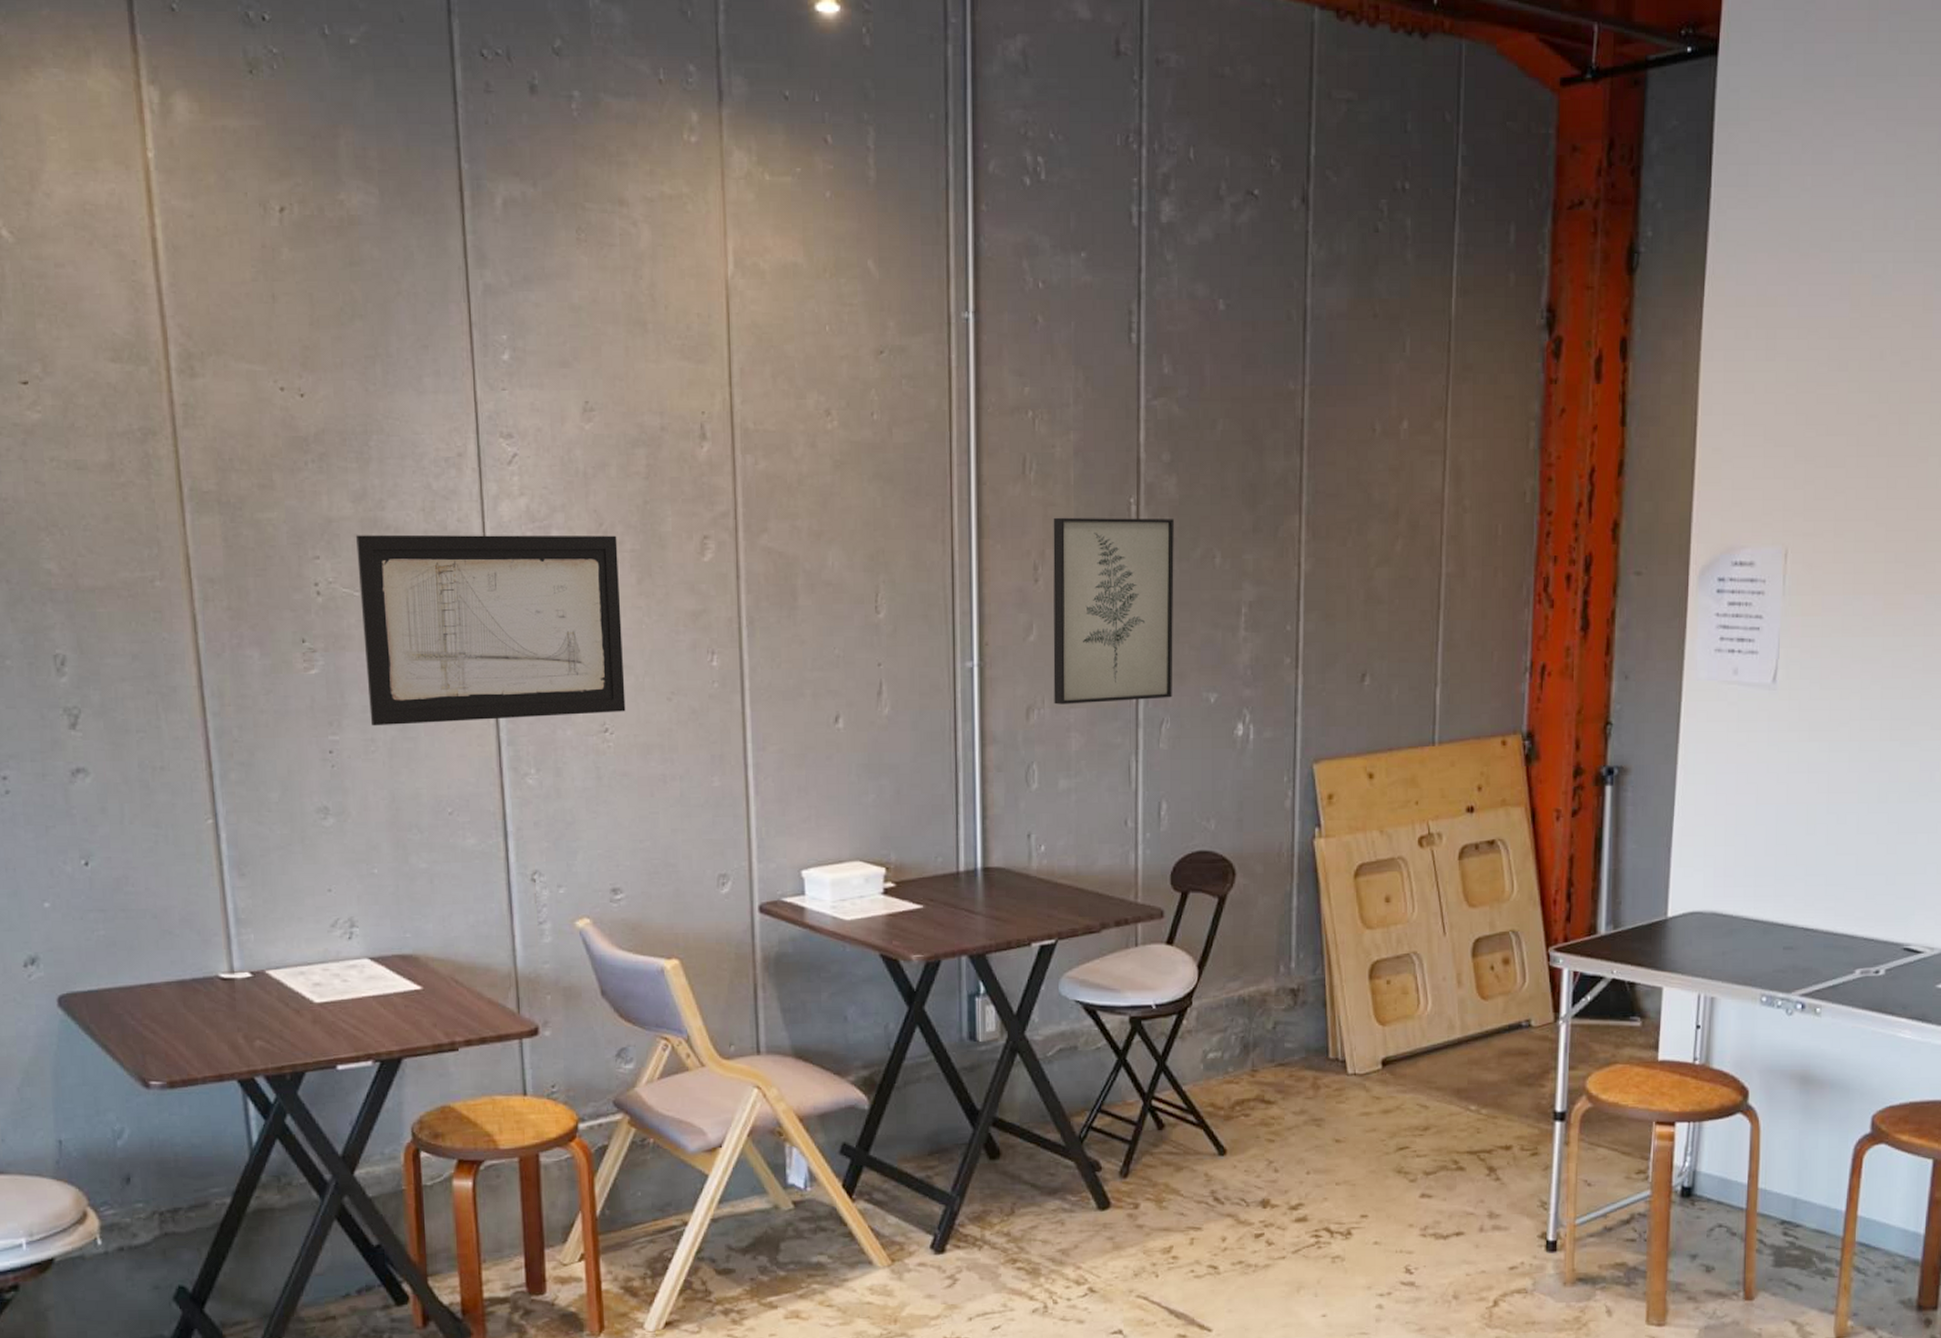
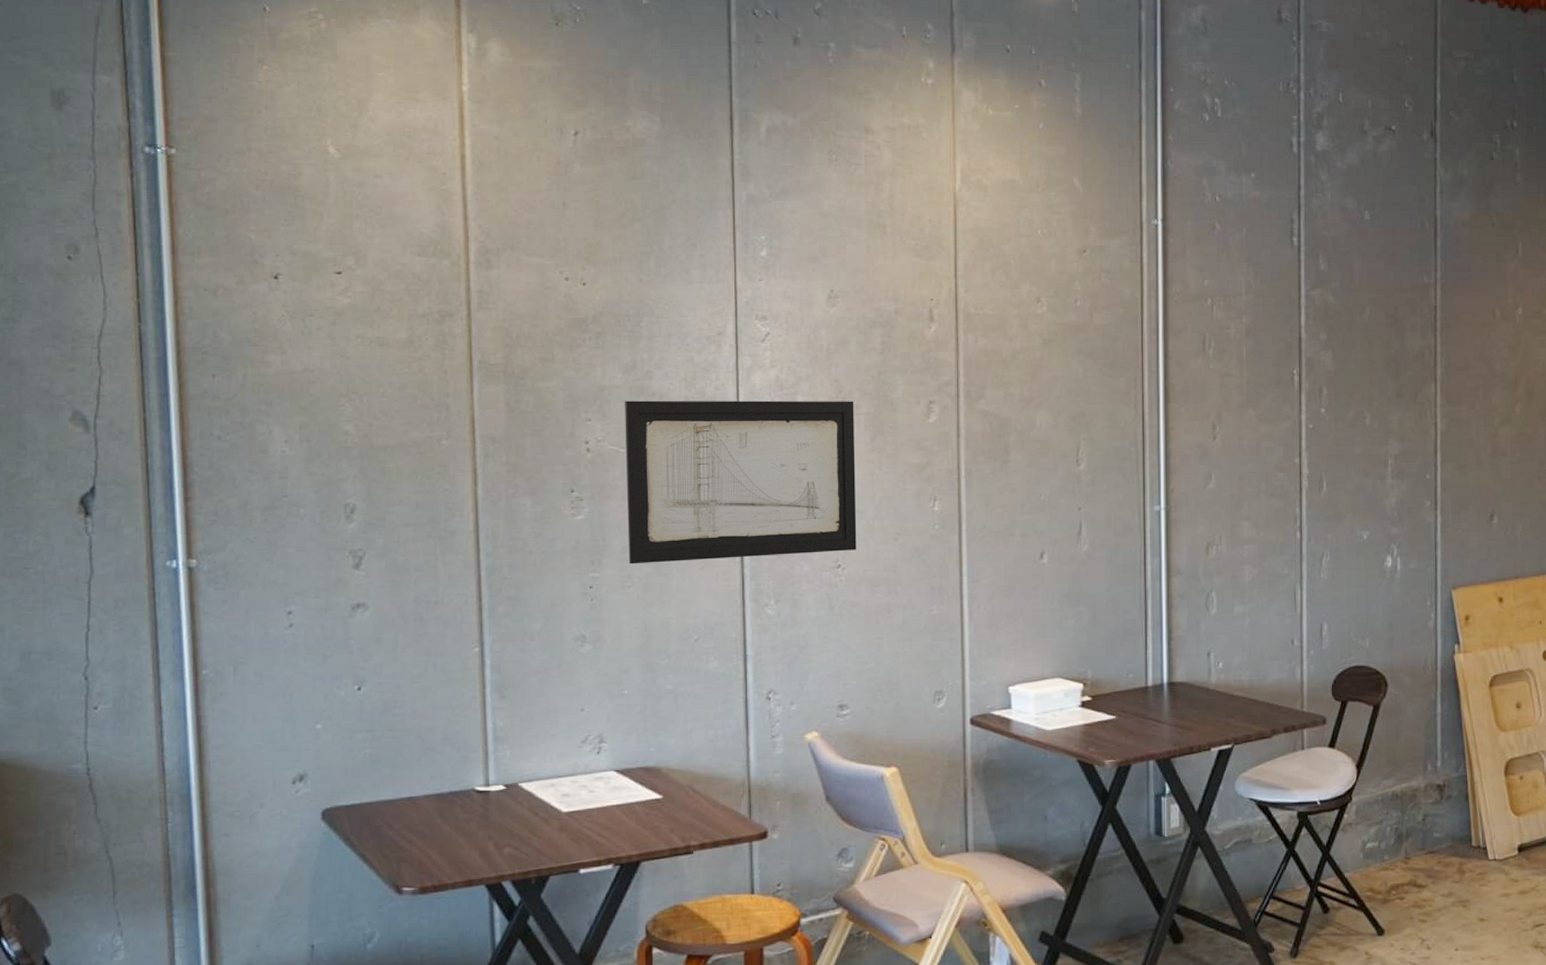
wall art: present [1053,517,1174,705] -> none [1228,385,1331,542]

